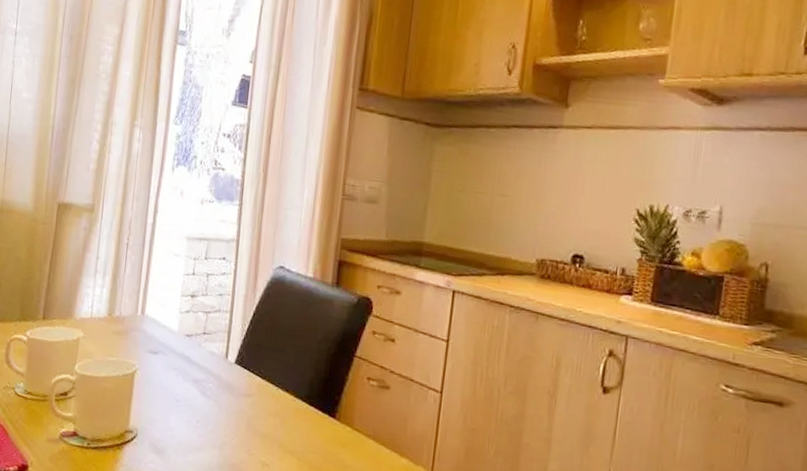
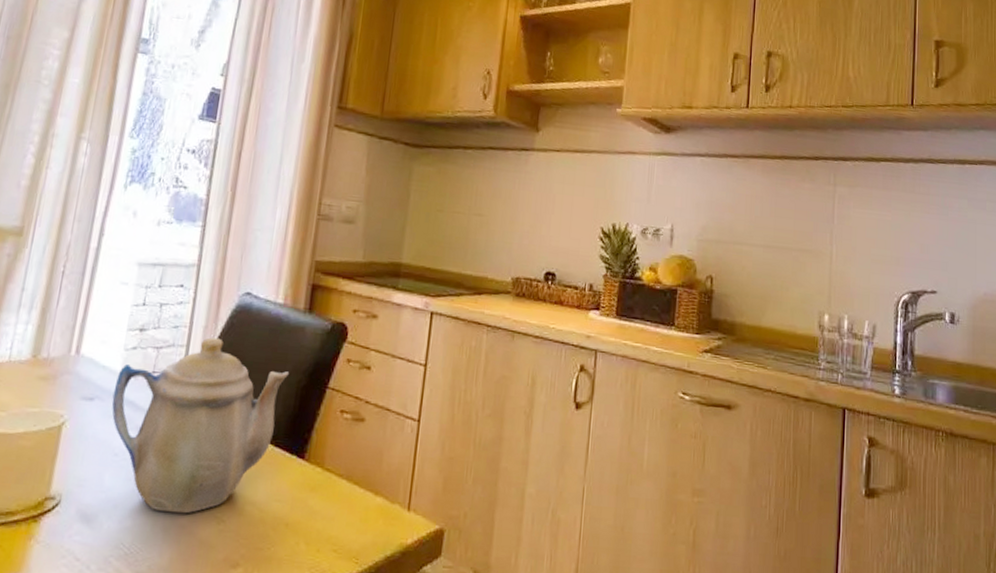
teapot: none [172,305,320,456] -> present [111,337,290,514]

